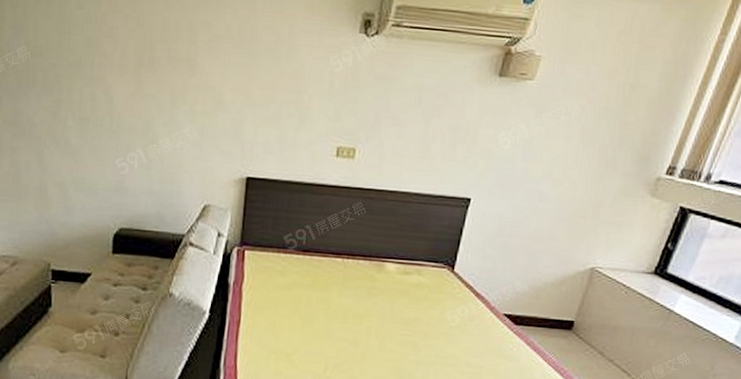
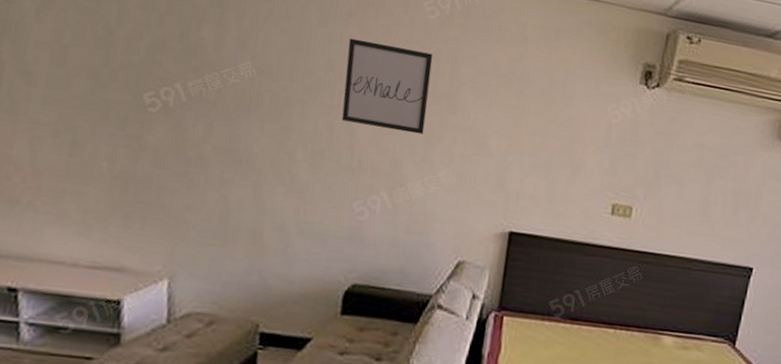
wall art: none [101,16,173,97] -> present [341,38,433,135]

